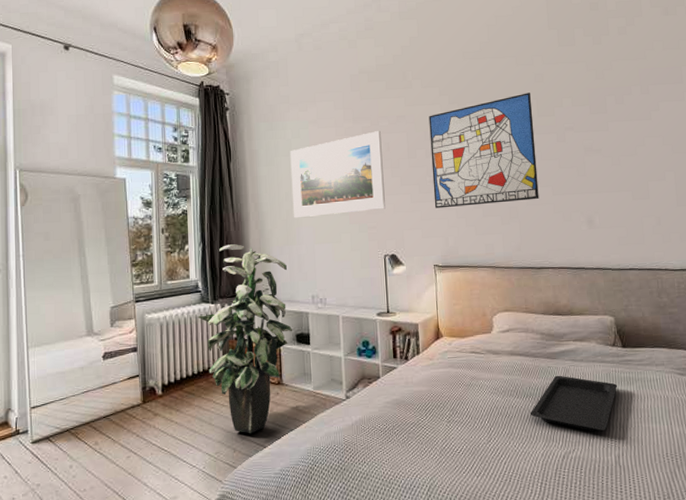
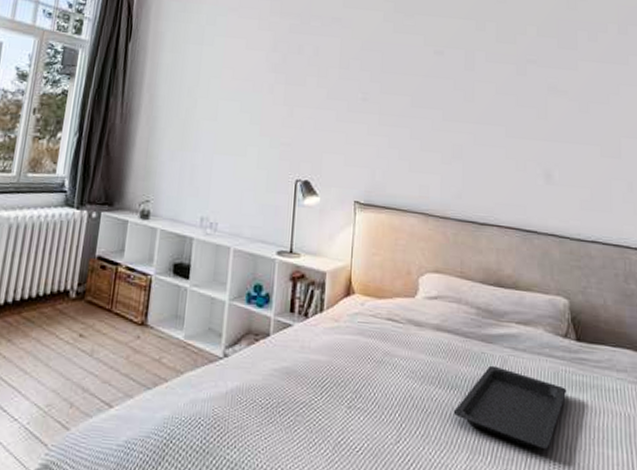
indoor plant: present [197,244,293,434] -> none [56,139,176,386]
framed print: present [290,131,385,218] -> none [193,31,311,124]
wall art: present [428,93,539,209] -> none [363,13,491,140]

